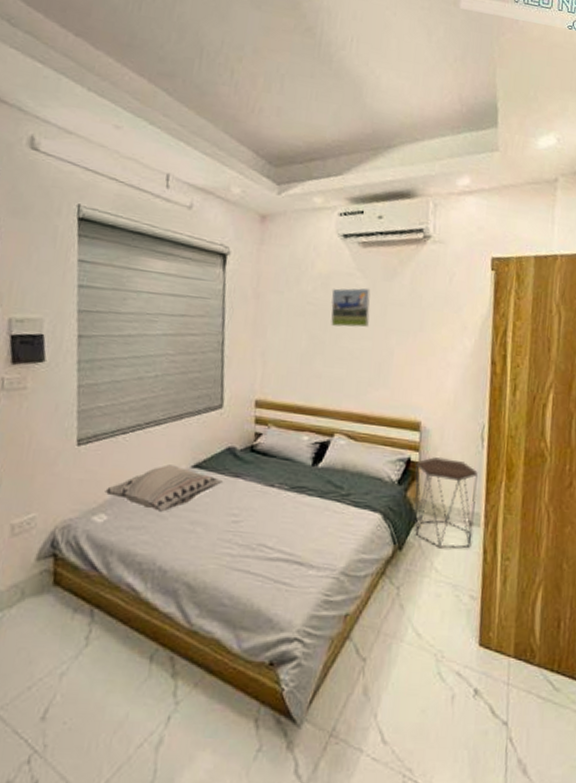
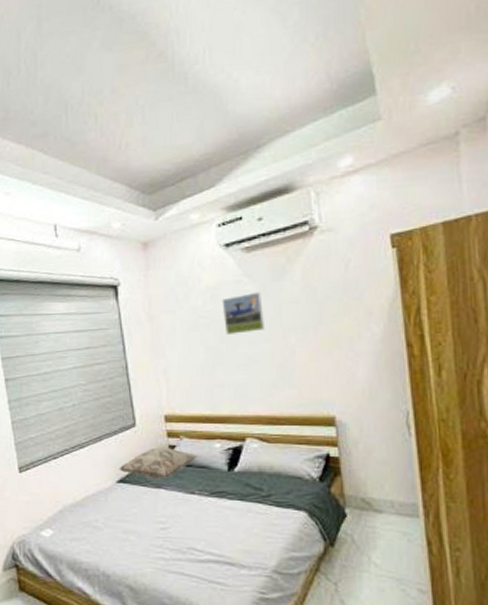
decorative pillow: present [105,464,223,512] -> none [47,482,146,524]
decorative pillow: none [196,433,284,468] -> present [119,447,198,480]
side table: present [414,456,478,549] -> none [336,449,412,543]

